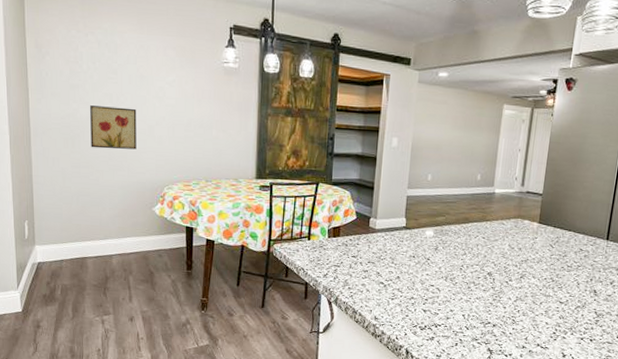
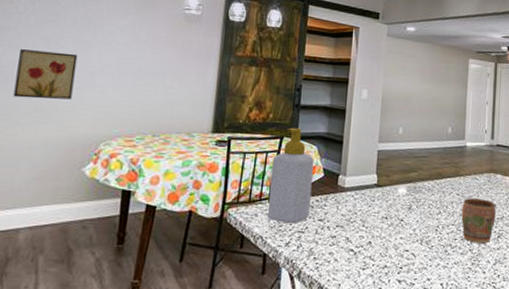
soap bottle: none [307,174,347,259] -> present [267,127,314,224]
mug: none [485,241,521,283] -> present [461,197,496,244]

